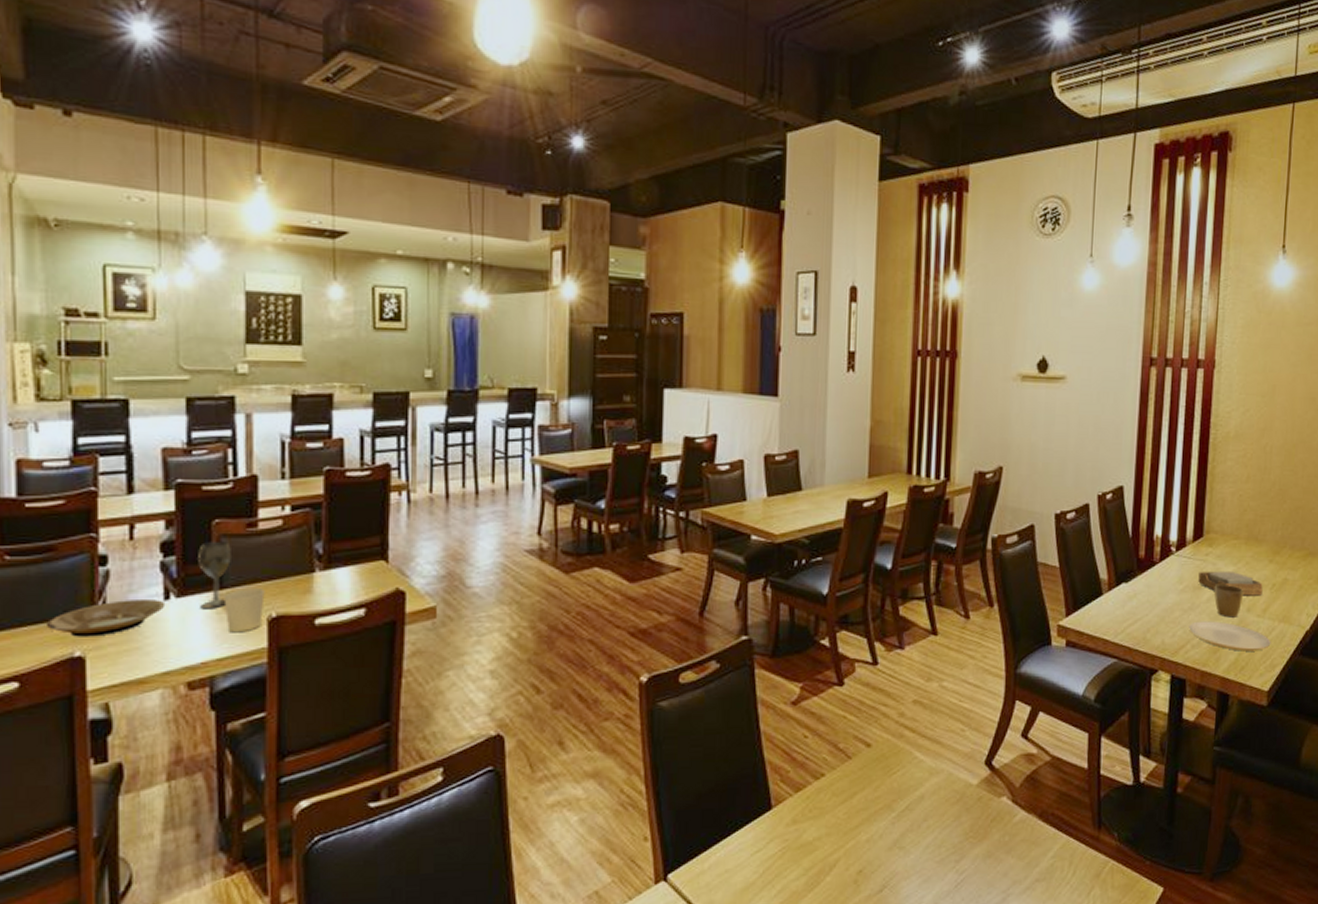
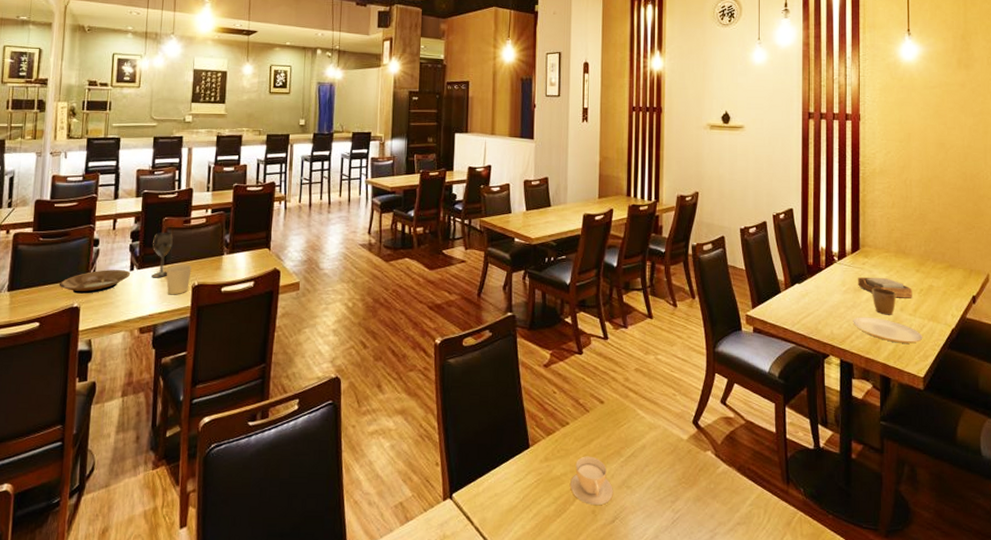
teacup: none [826,813,881,874] -> present [570,456,613,506]

